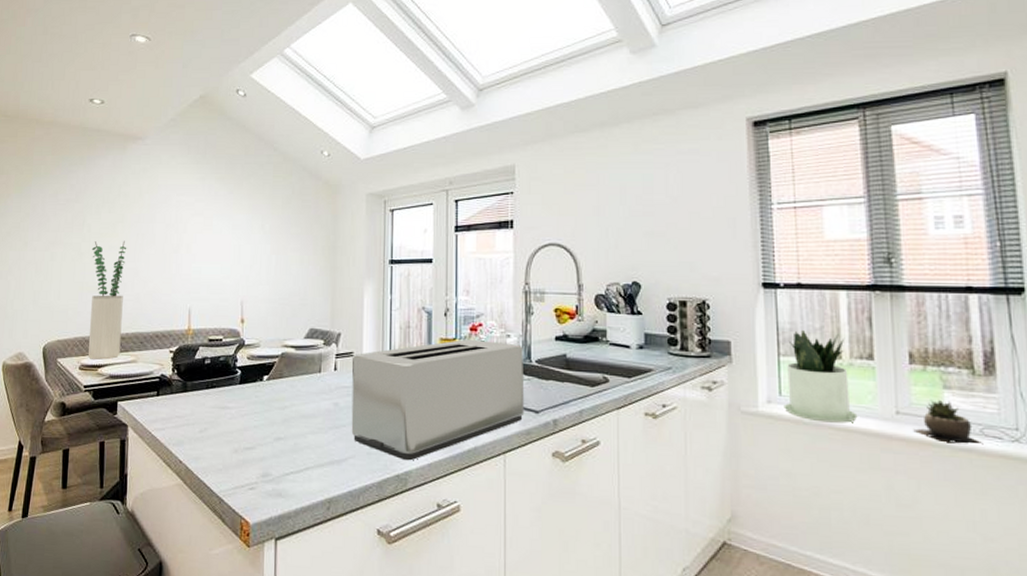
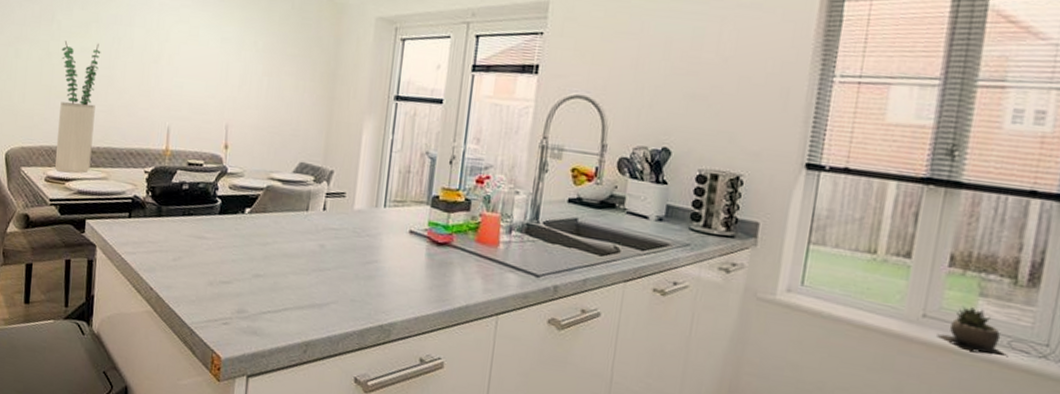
toaster: present [351,339,525,461] -> none [336,191,532,313]
planter: present [784,329,858,423] -> none [803,218,885,322]

